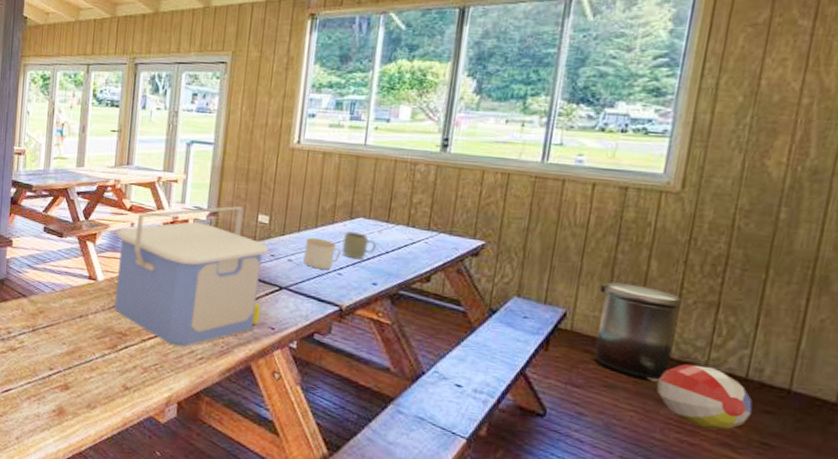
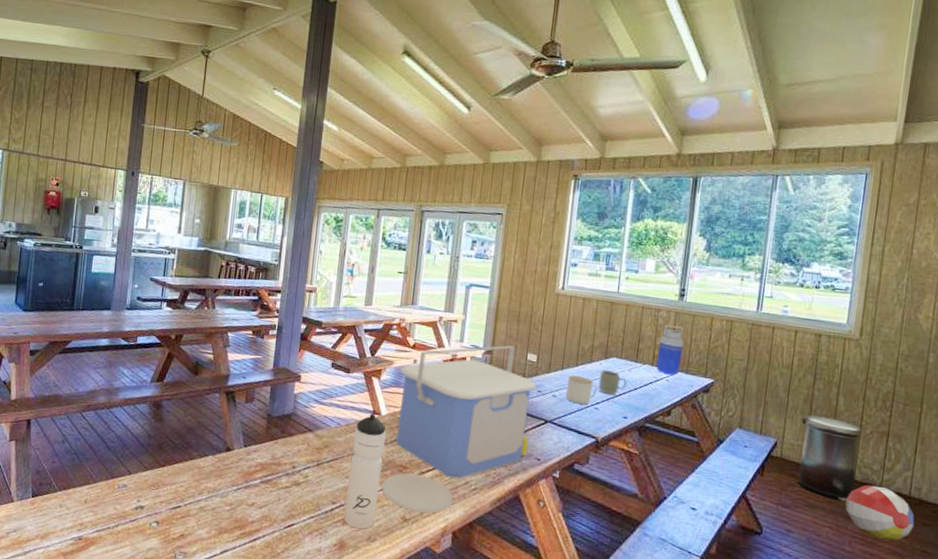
water bottle: none [61,279,103,397] -> present [343,414,386,530]
plate: none [101,340,177,382] -> present [382,473,453,513]
thermos: none [412,179,447,237] -> present [656,324,684,375]

